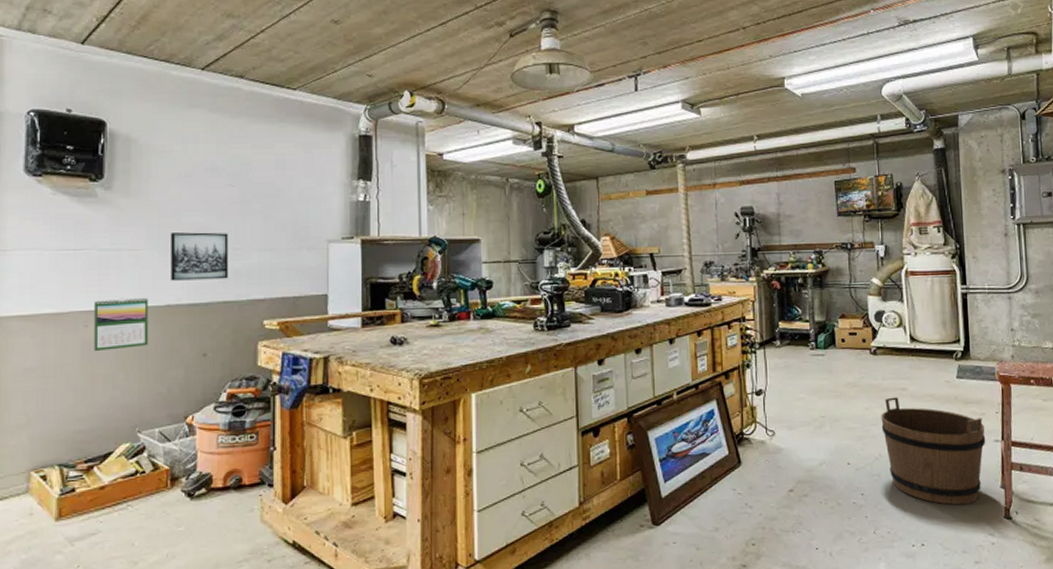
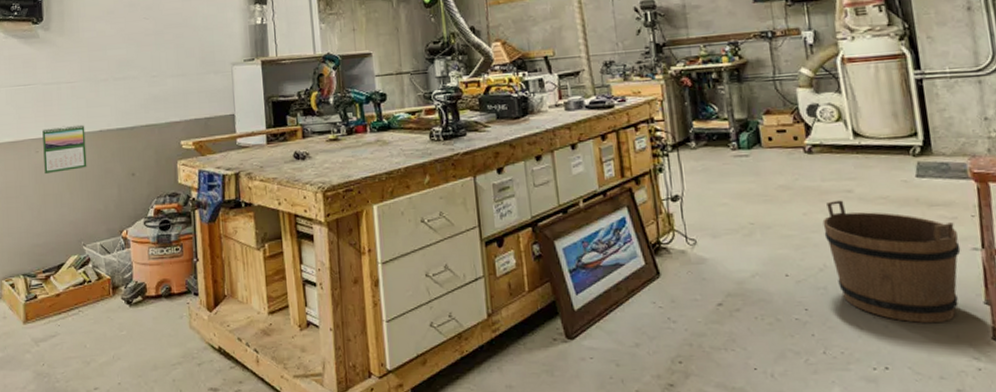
wall art: present [171,232,229,281] -> none [99,62,149,108]

